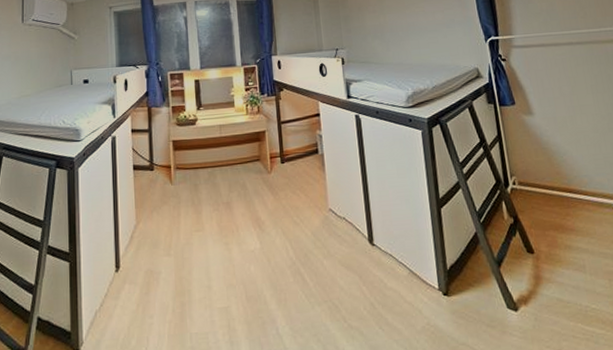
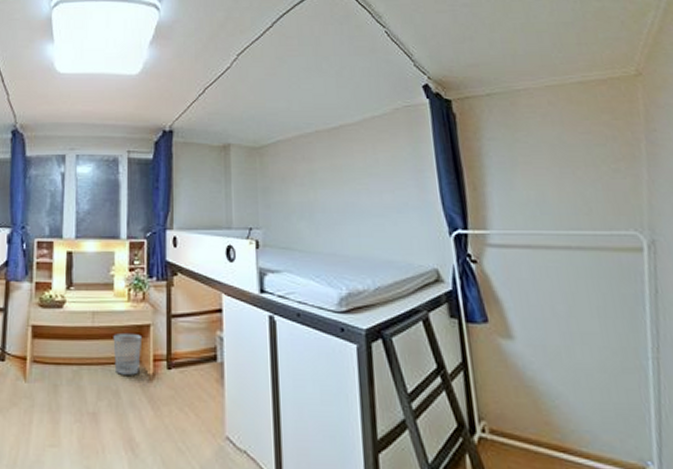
wastebasket: none [237,139,260,171] -> present [113,332,141,375]

